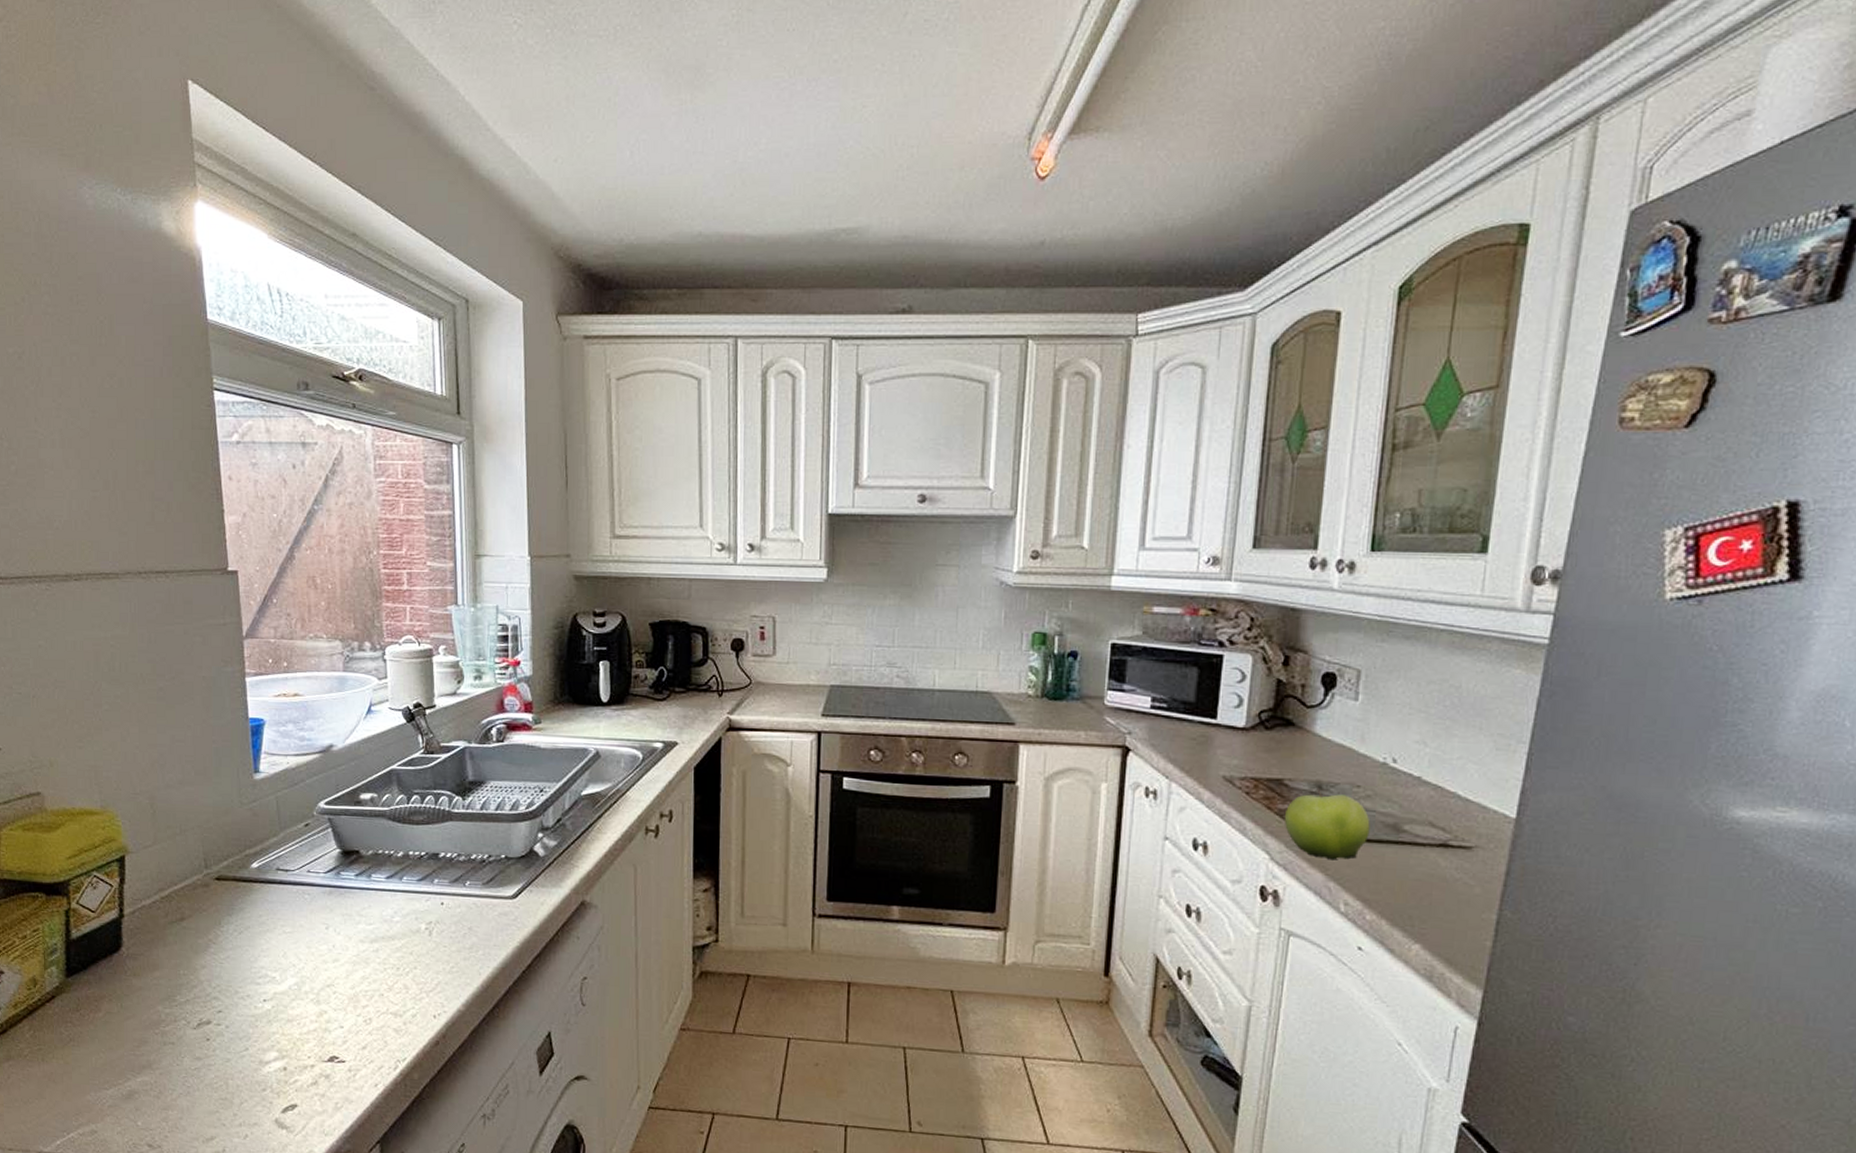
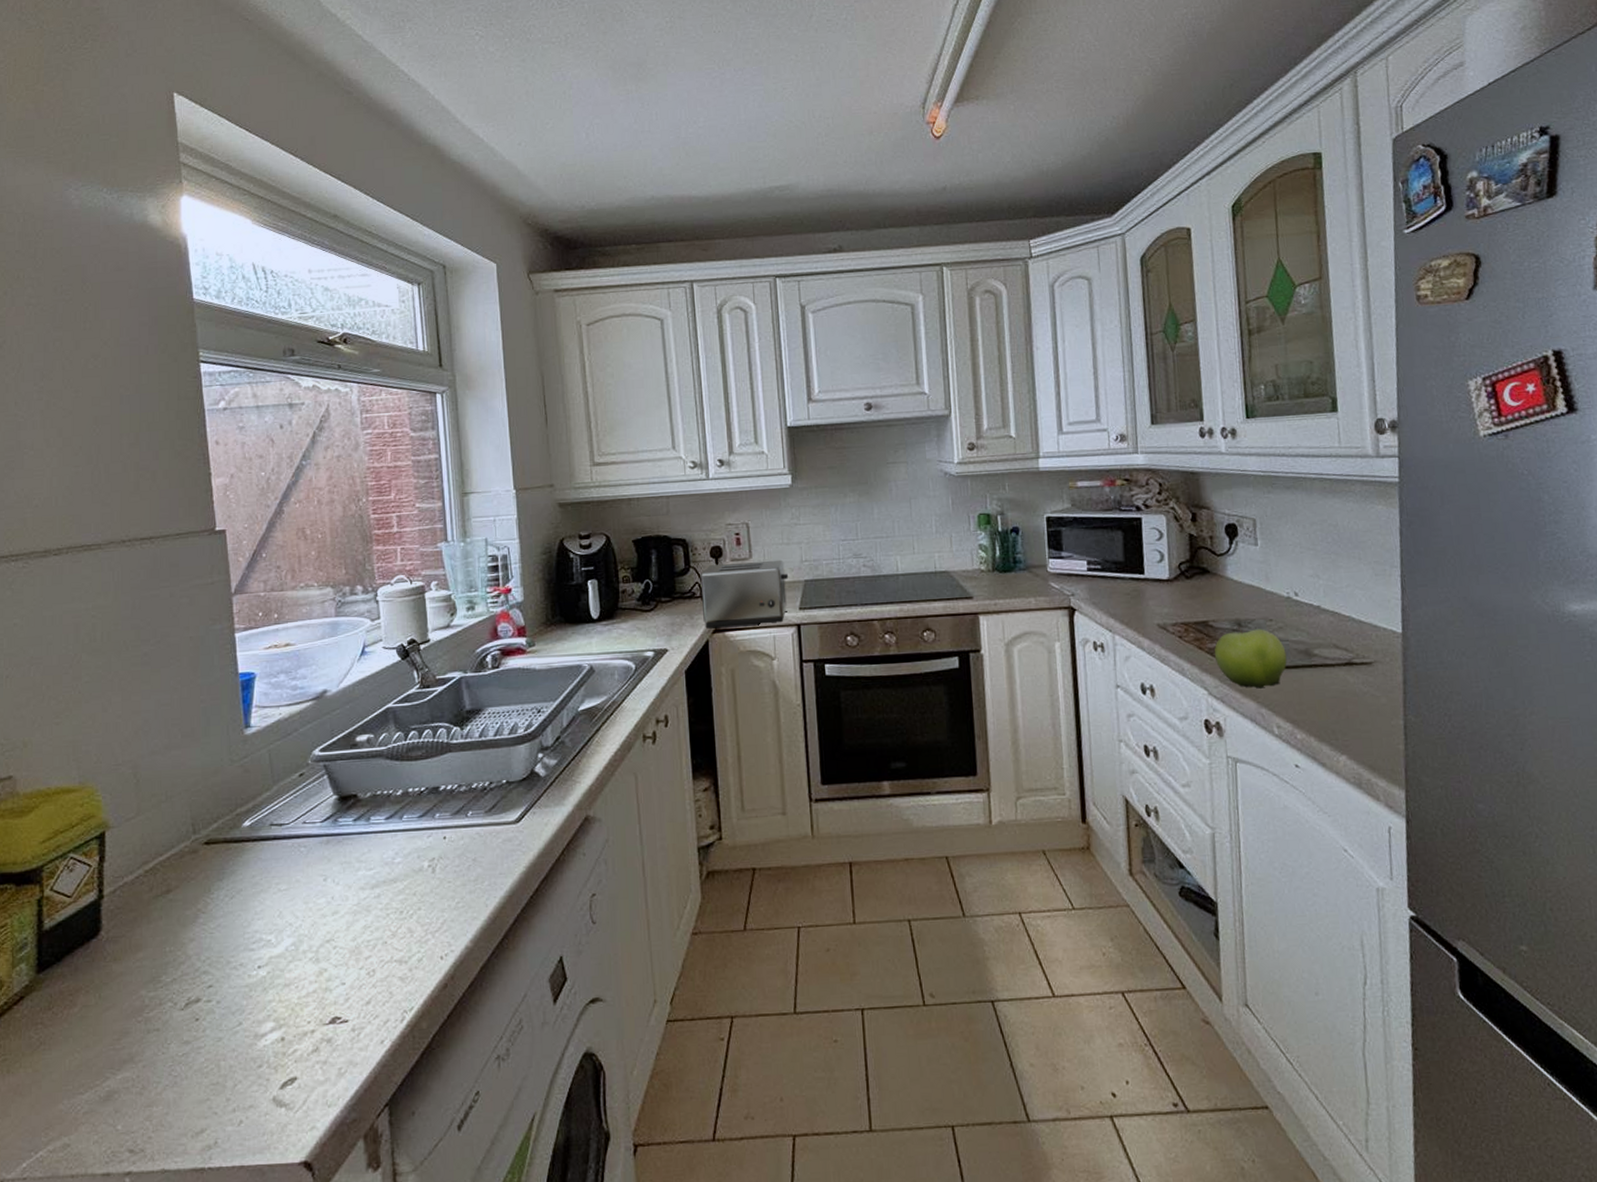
toaster: none [717,658,814,728] -> present [700,559,789,629]

